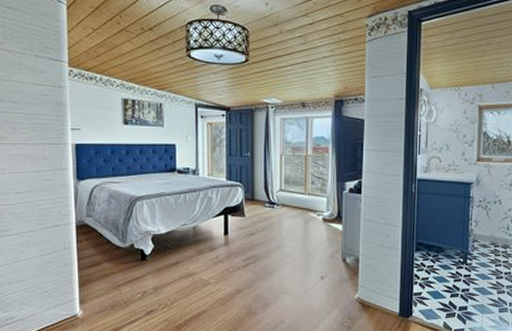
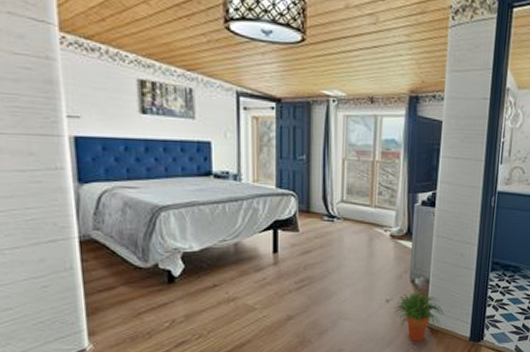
potted plant: none [327,270,374,316] -> present [393,292,444,342]

